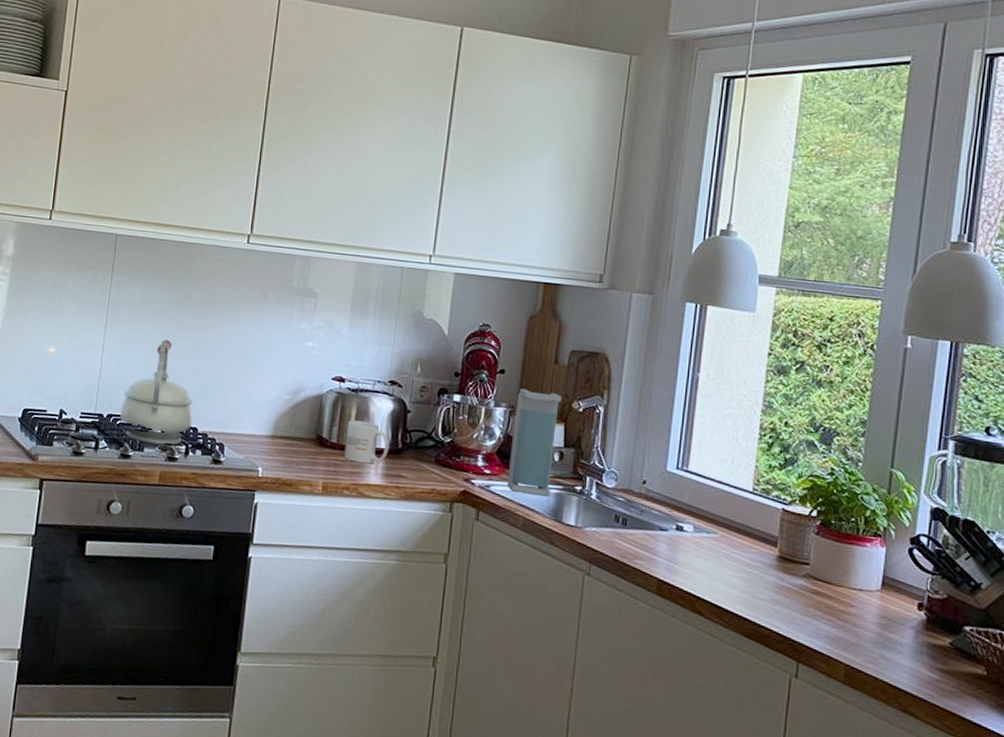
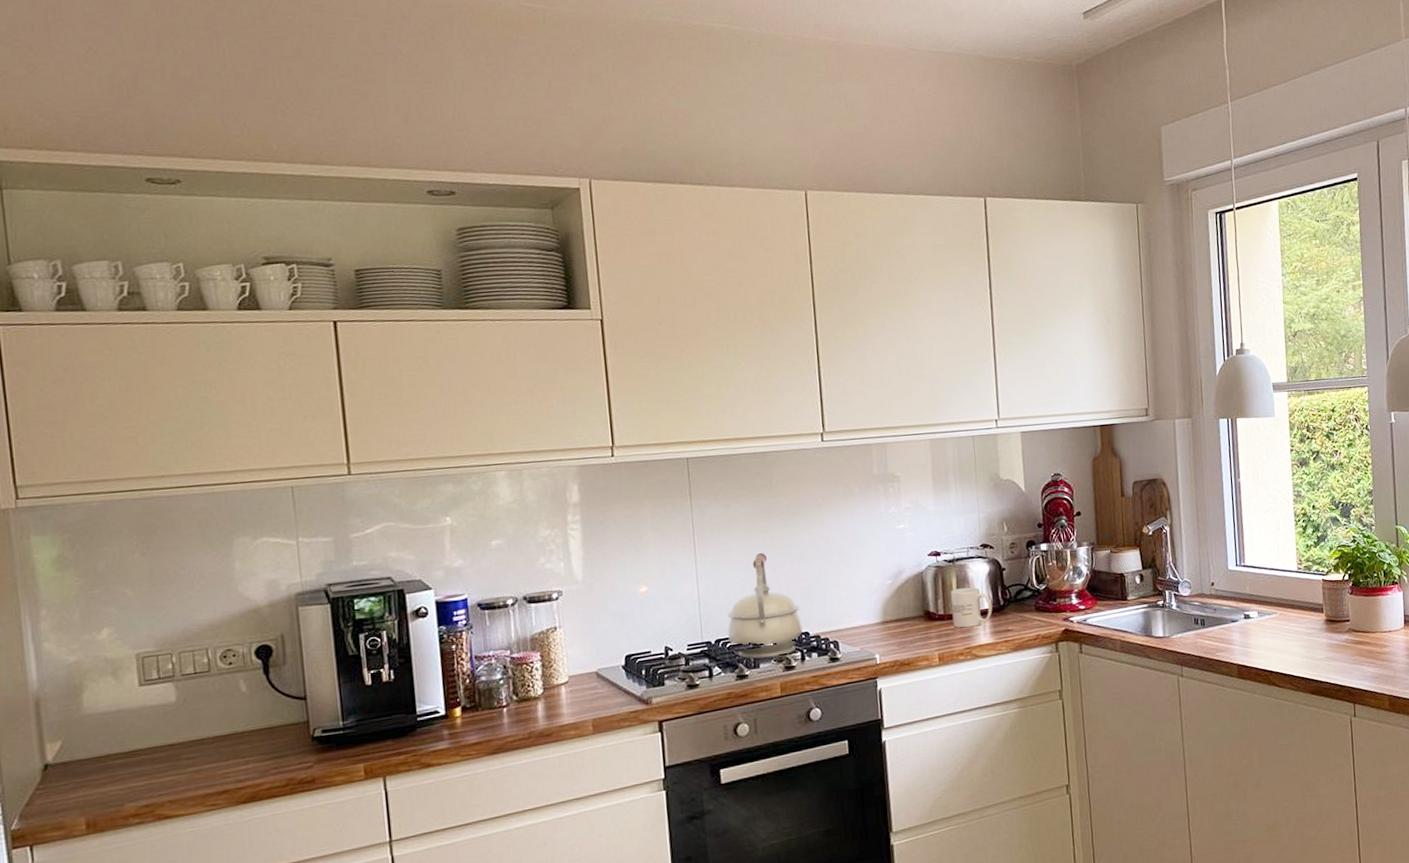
soap dispenser: present [507,389,563,497] -> none [1095,523,1139,620]

